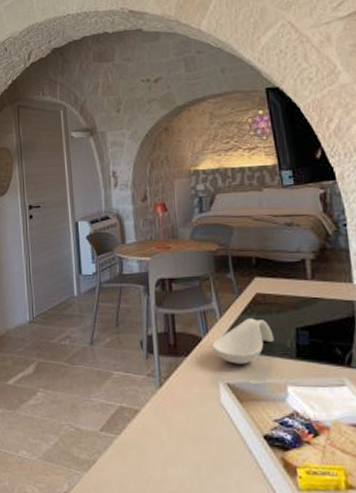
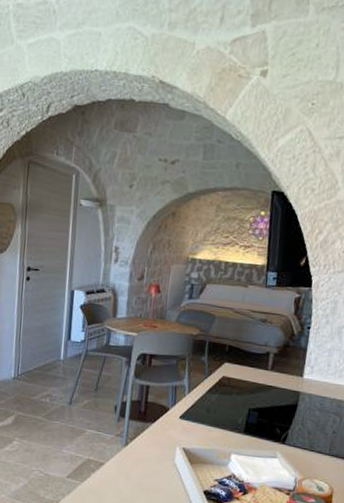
spoon rest: present [211,318,274,365] -> none [176,396,230,434]

